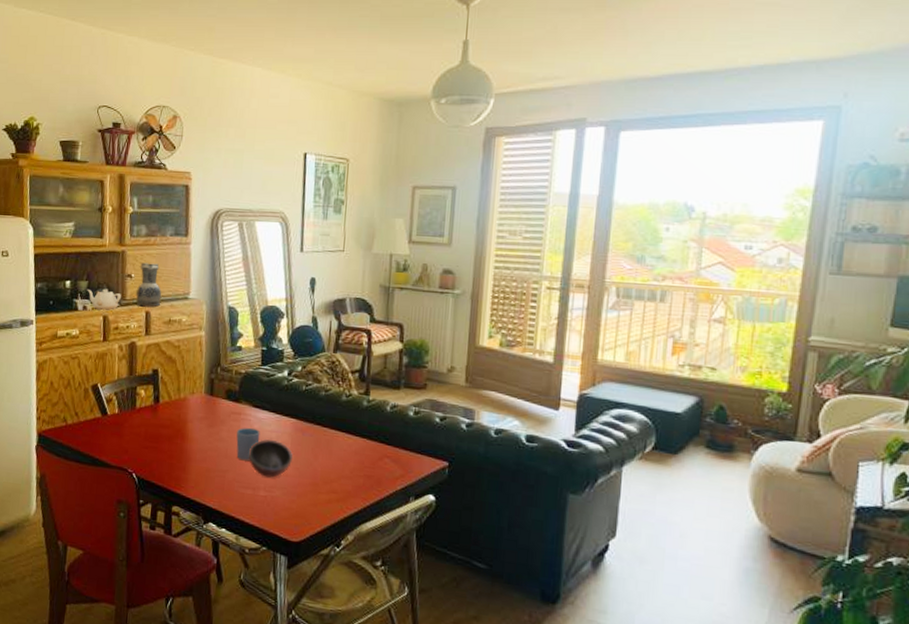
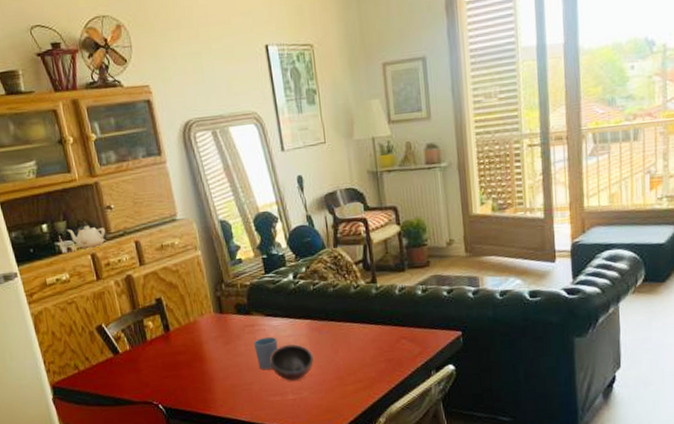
ceramic jug: present [136,262,162,308] -> none [118,189,149,239]

